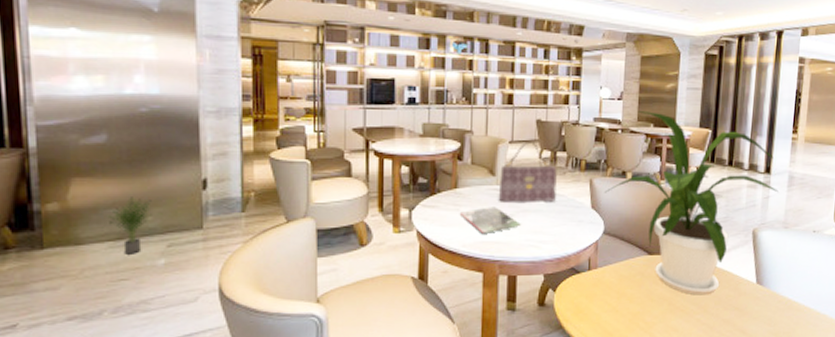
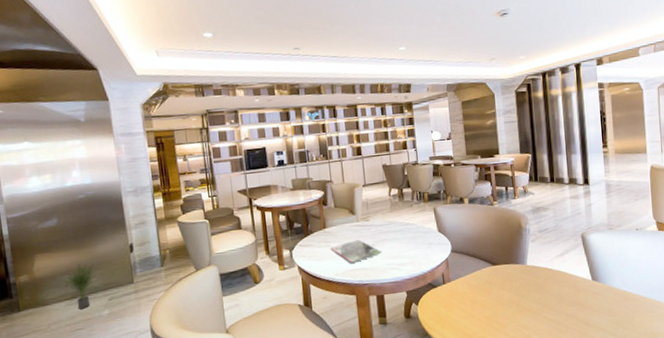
handbag: present [498,140,557,202] -> none [358,182,407,236]
house plant: present [605,111,779,296] -> none [448,146,599,296]

